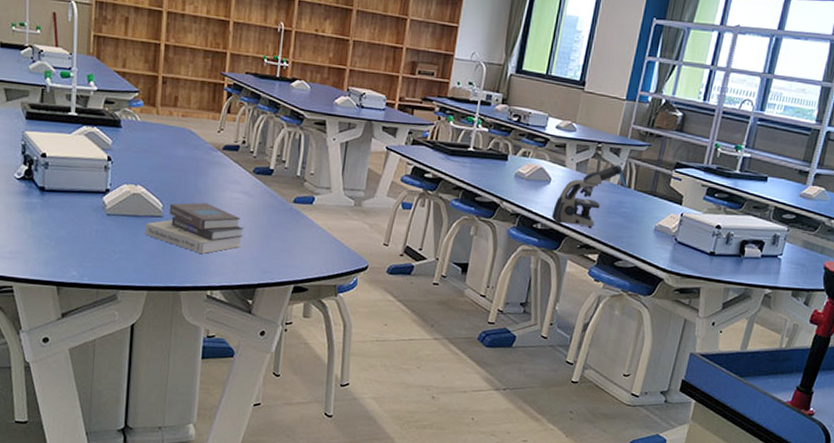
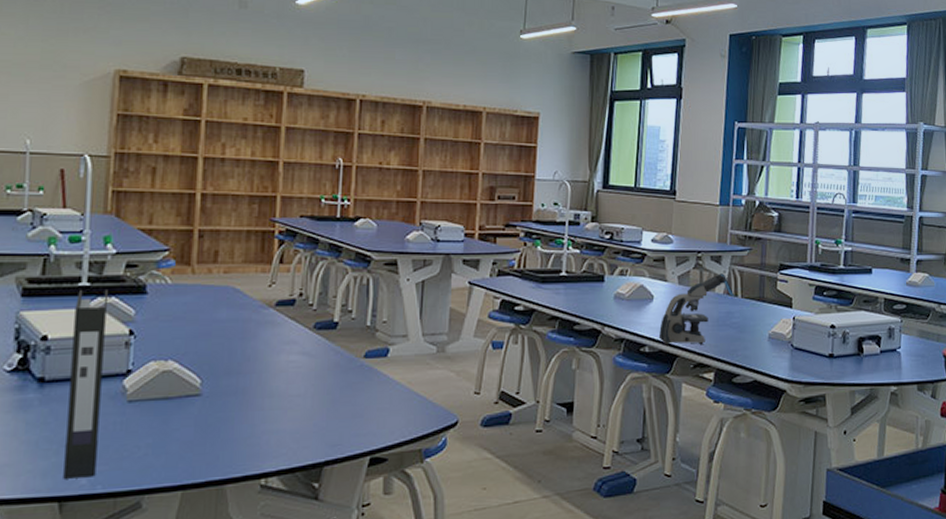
binder: none [60,119,91,271] -> present [63,290,108,479]
books: present [144,202,243,254] -> none [177,371,304,434]

